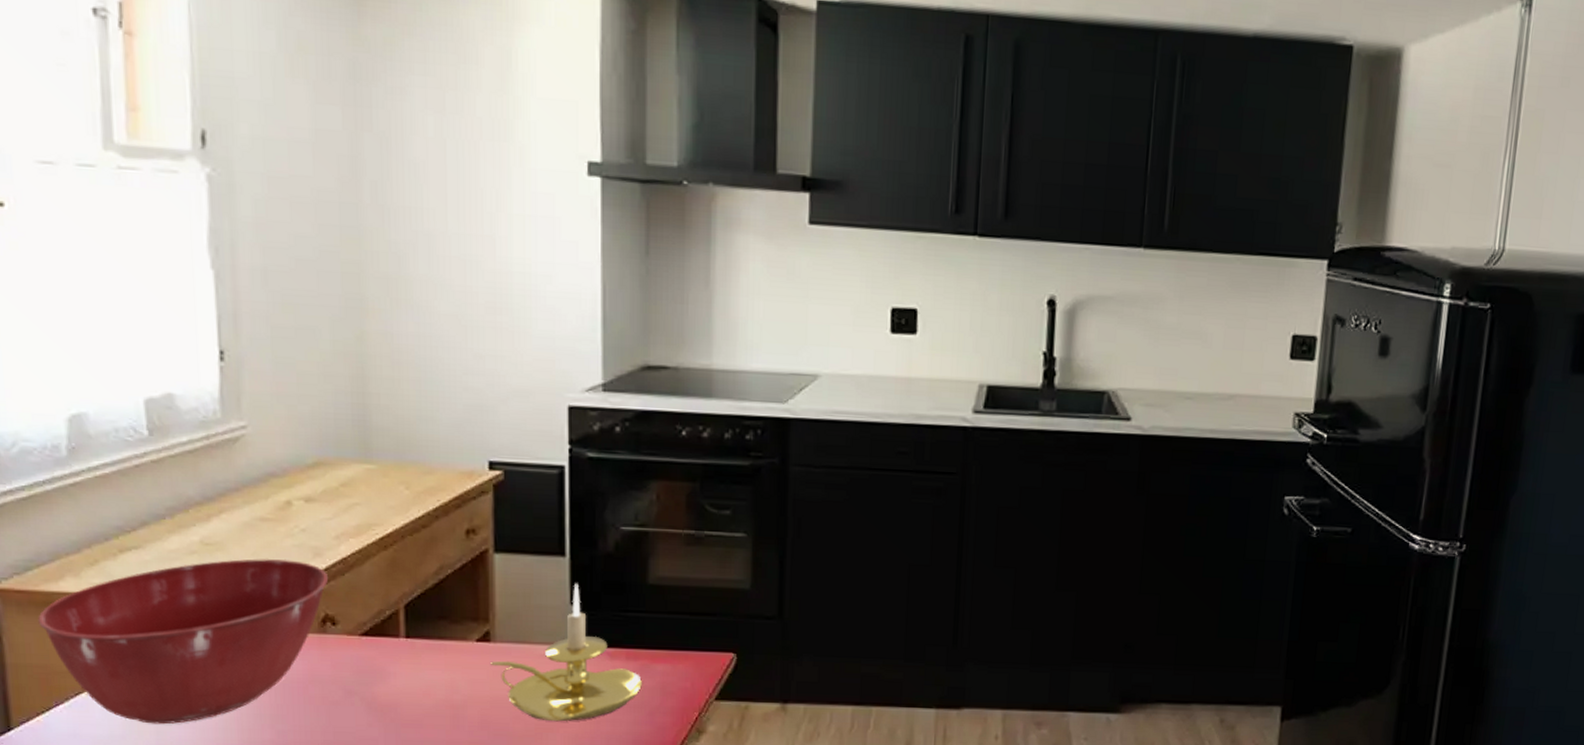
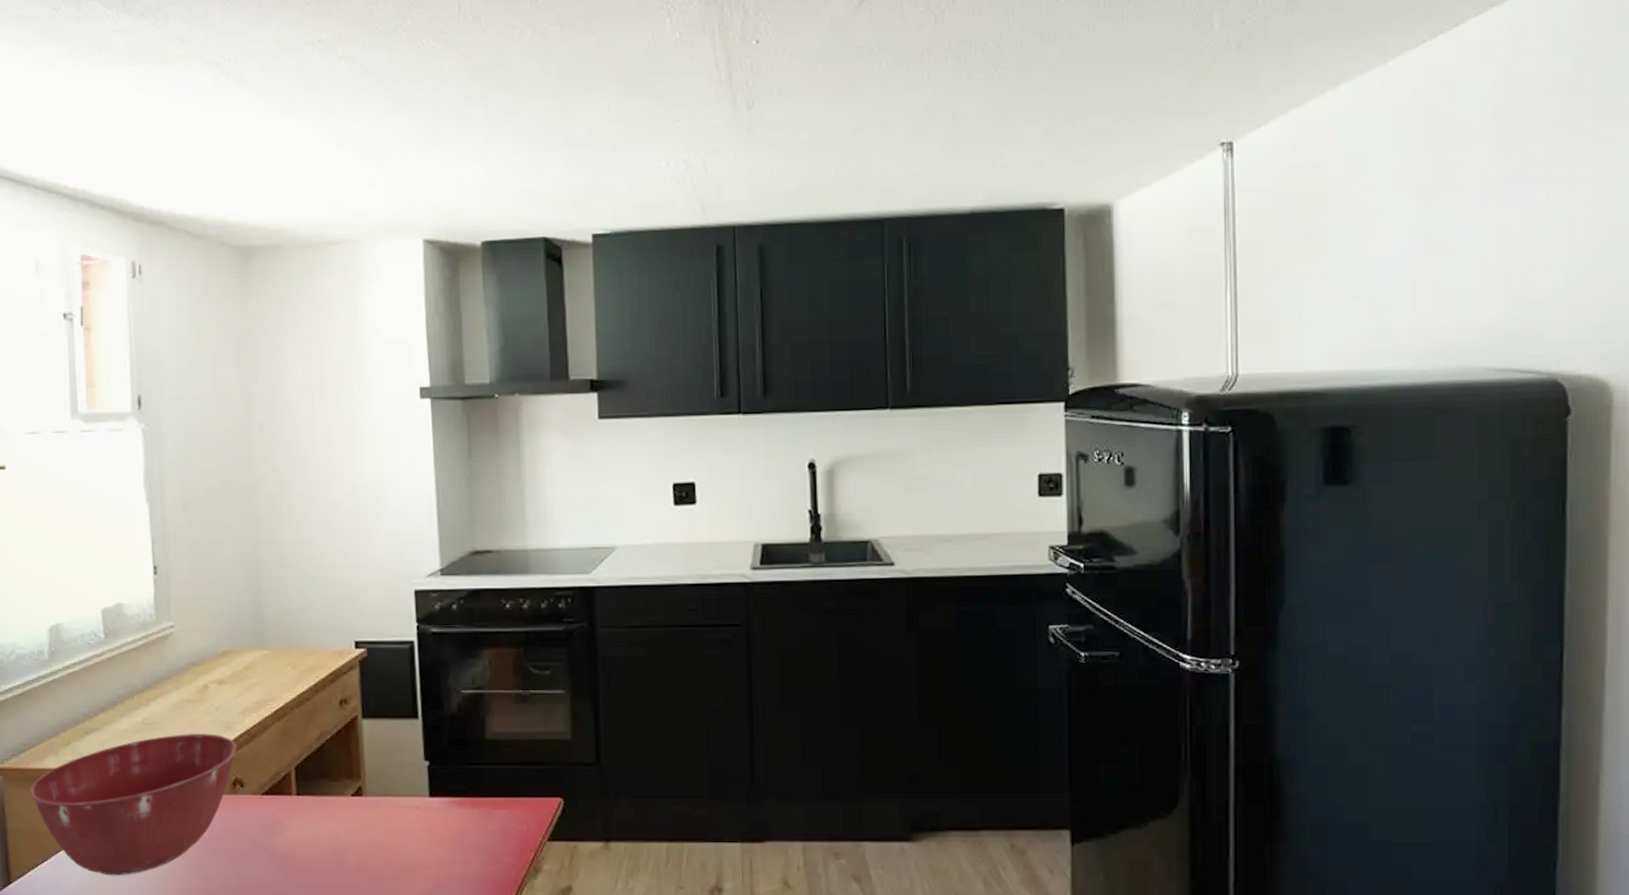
candle holder: present [489,583,643,722] -> none [362,741,487,865]

